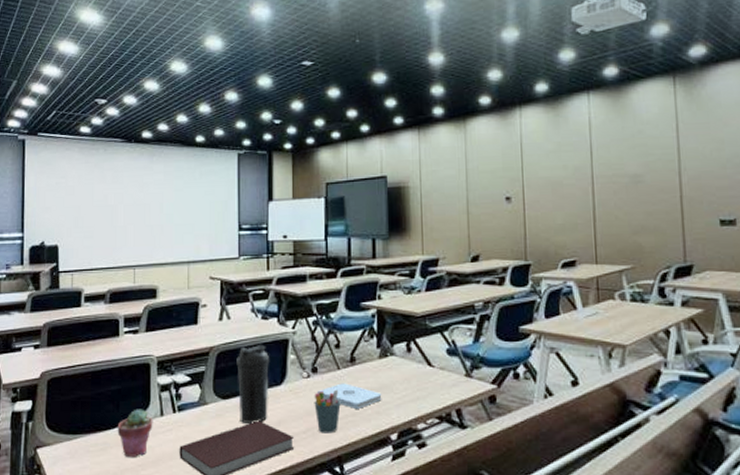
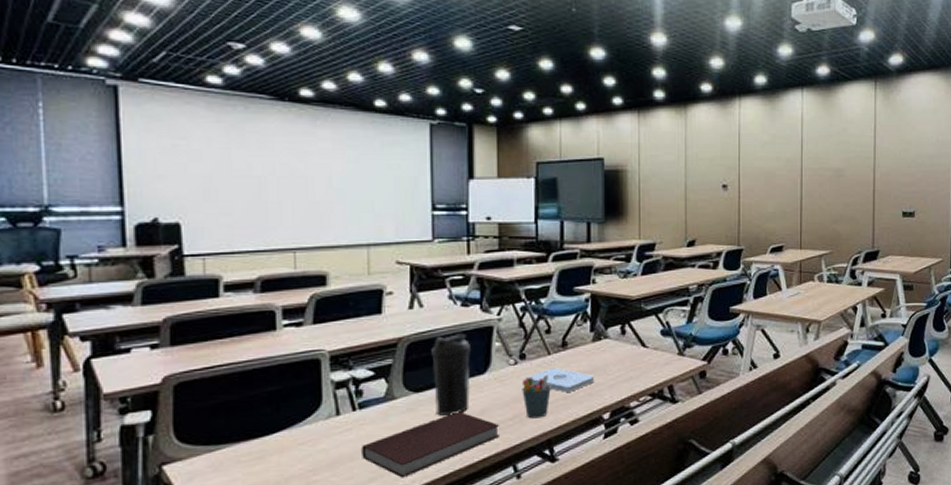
potted succulent: present [117,409,153,457] -> none [278,409,327,463]

